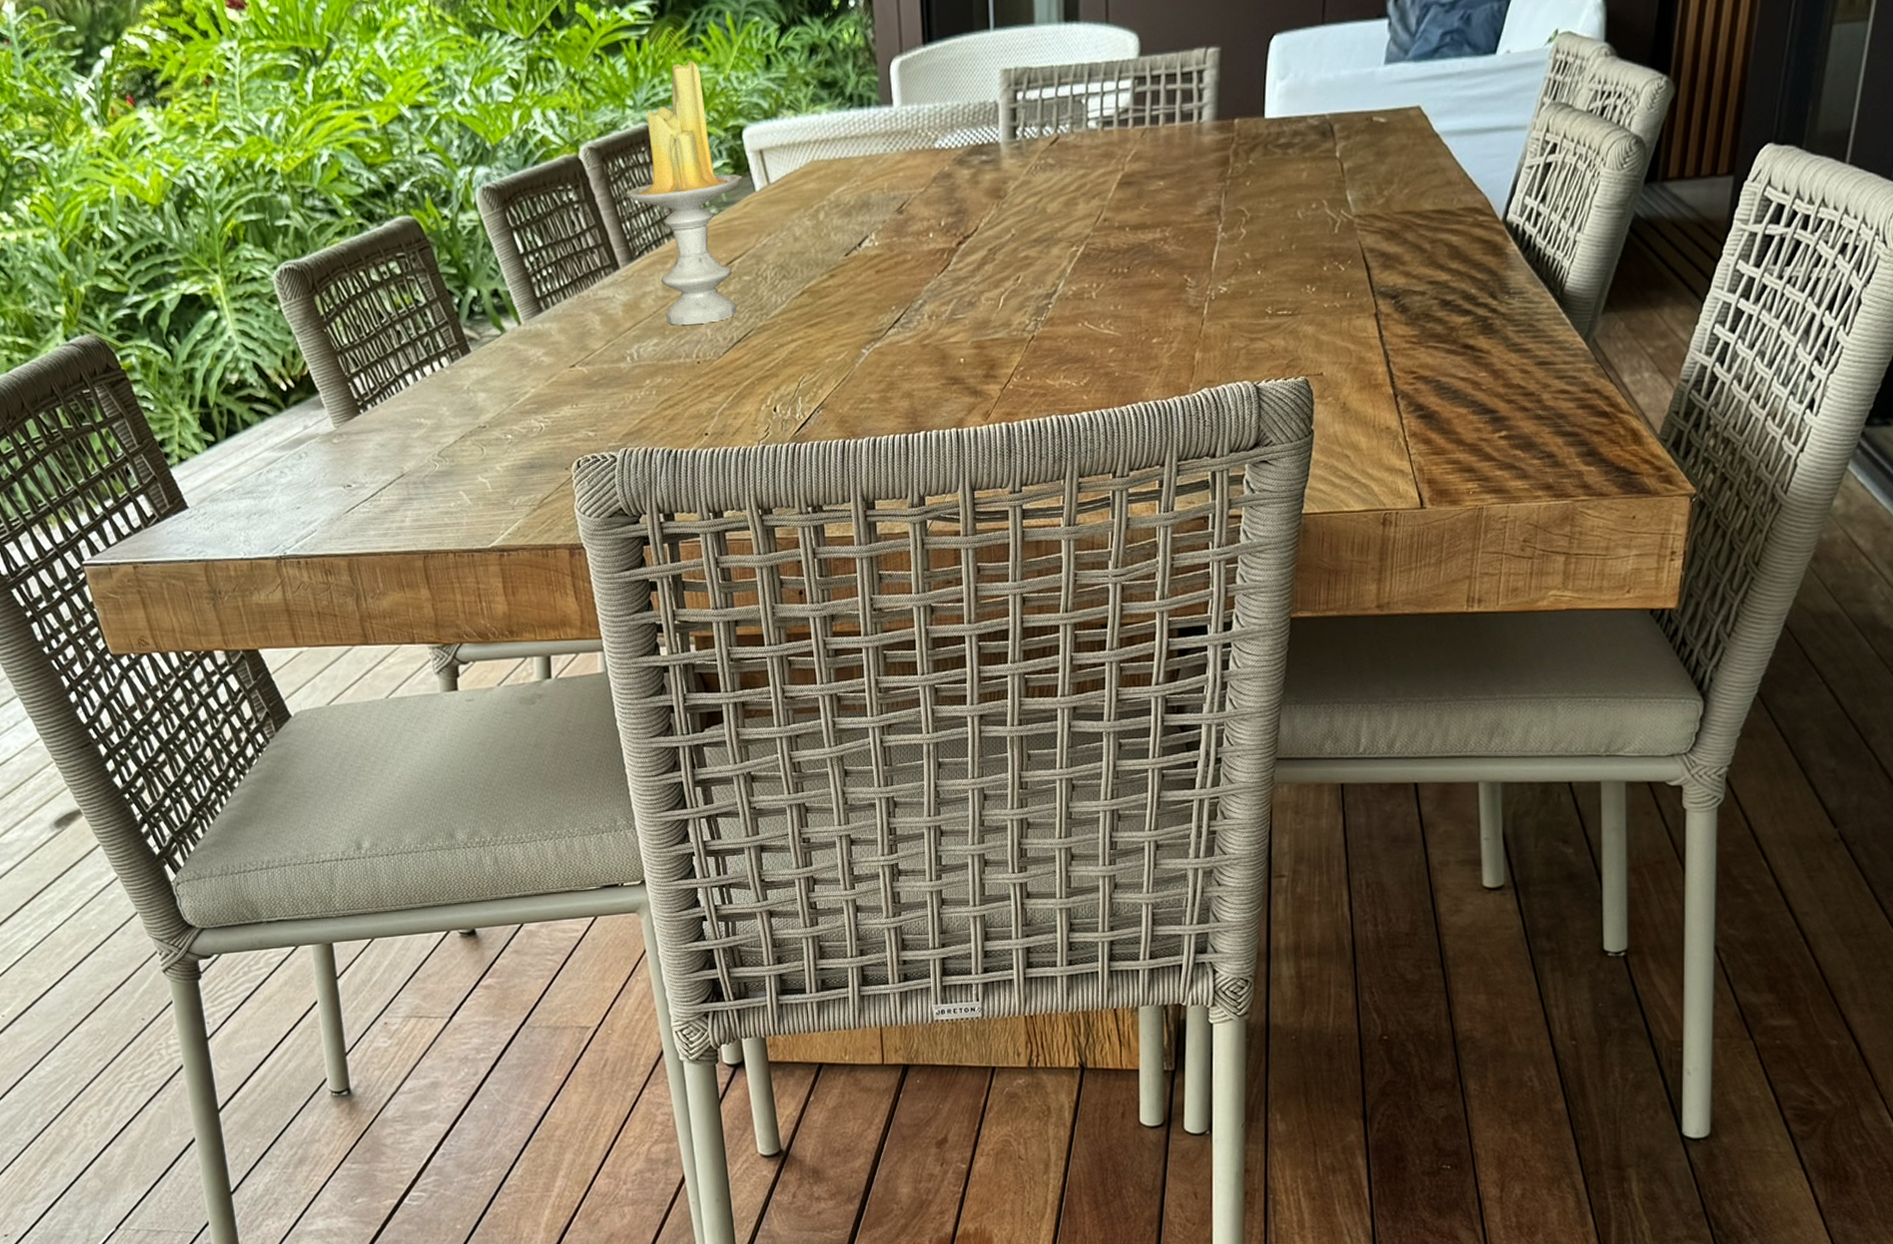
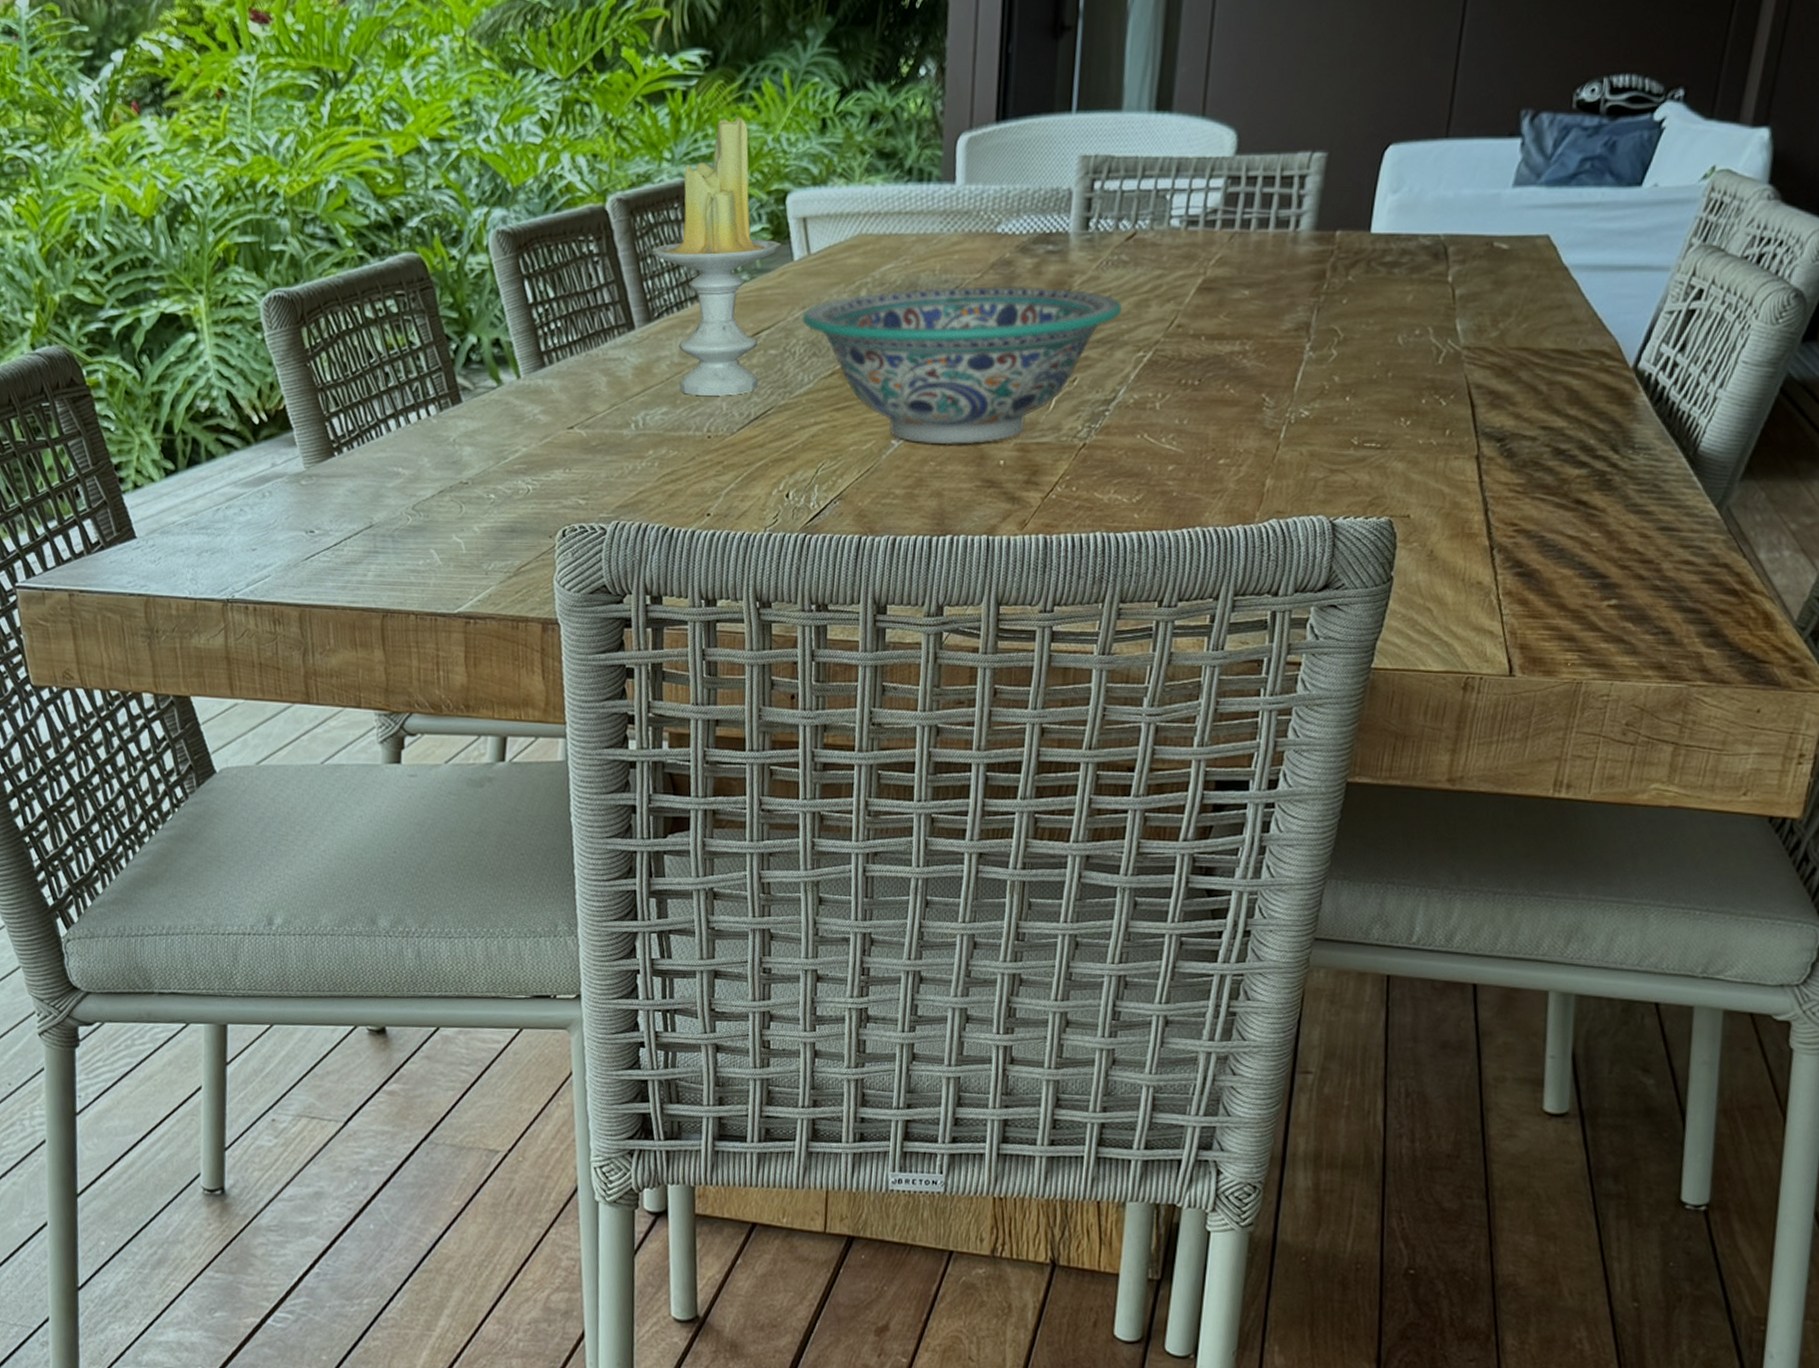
decorative bowl: none [769,195,1054,350] -> present [802,286,1123,445]

